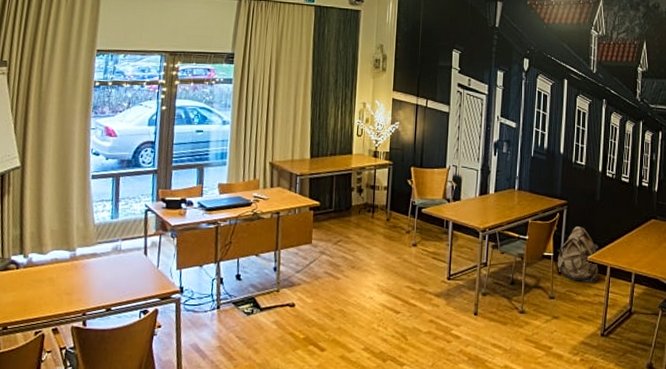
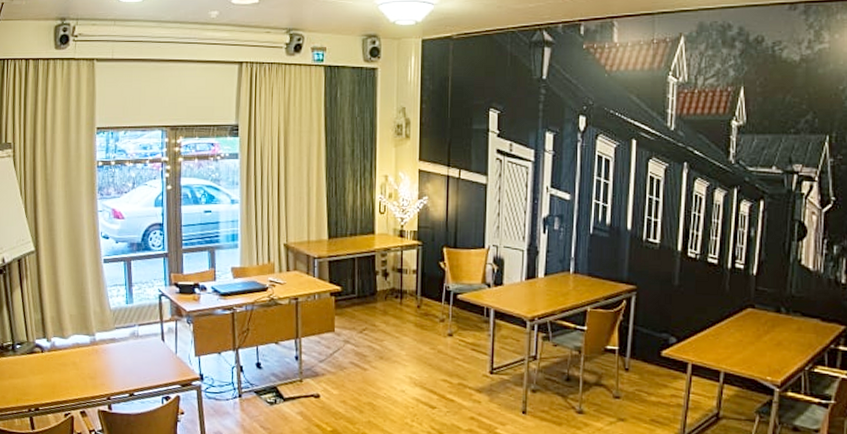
backpack: present [557,226,599,283] -> none [623,316,677,382]

